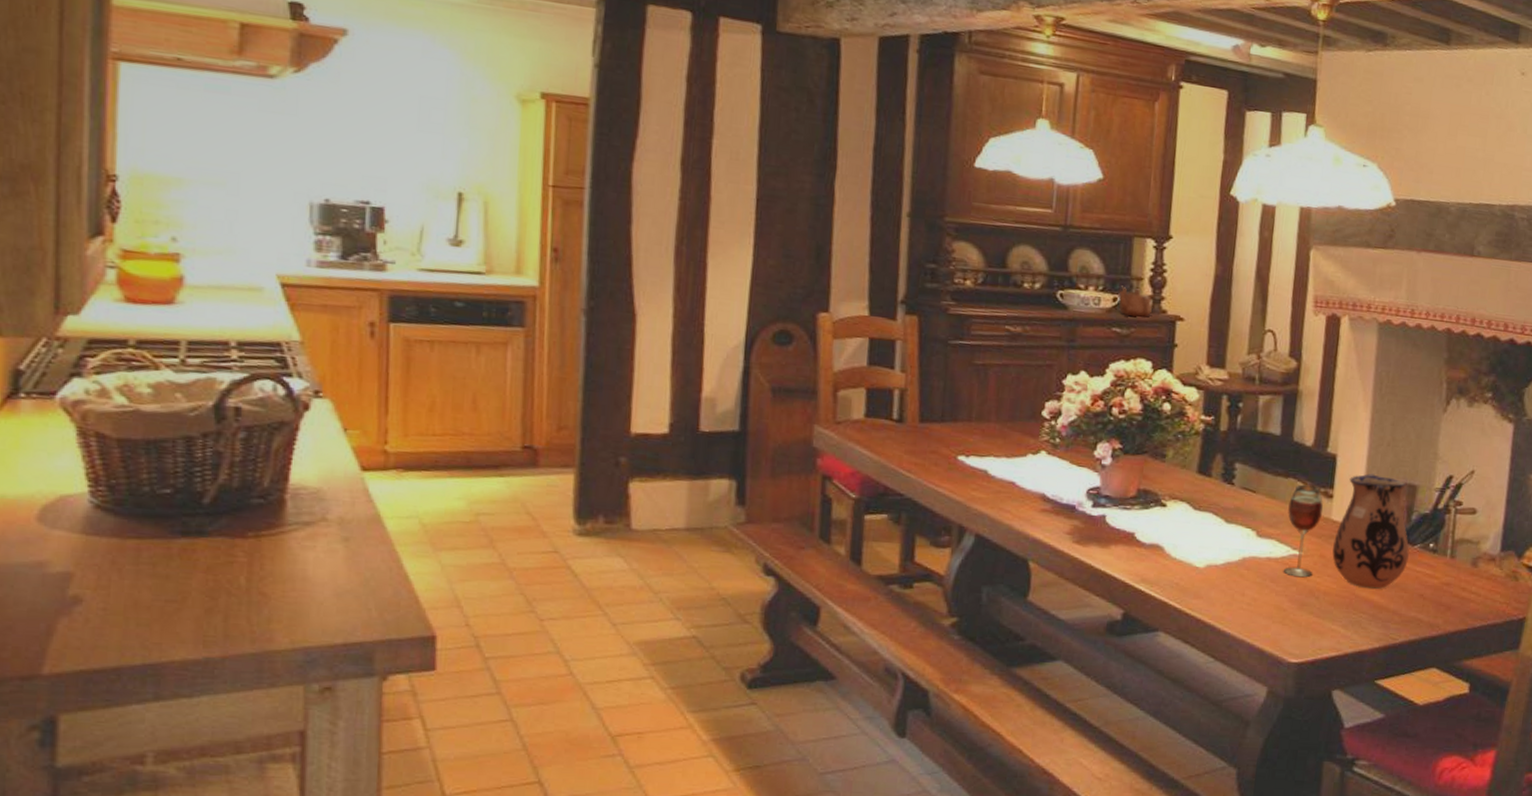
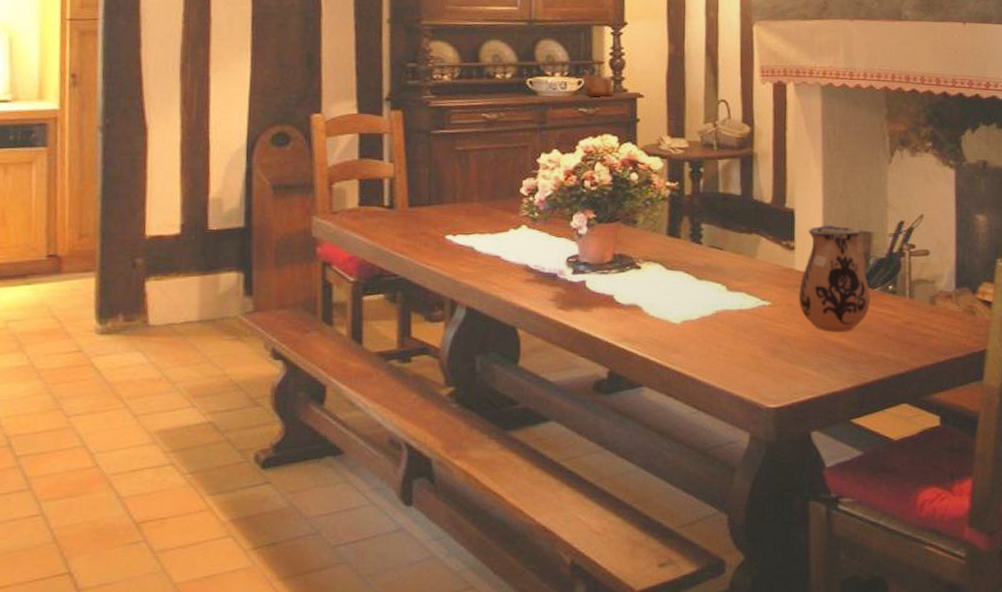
wineglass: present [1284,484,1324,578] -> none [754,239,787,326]

